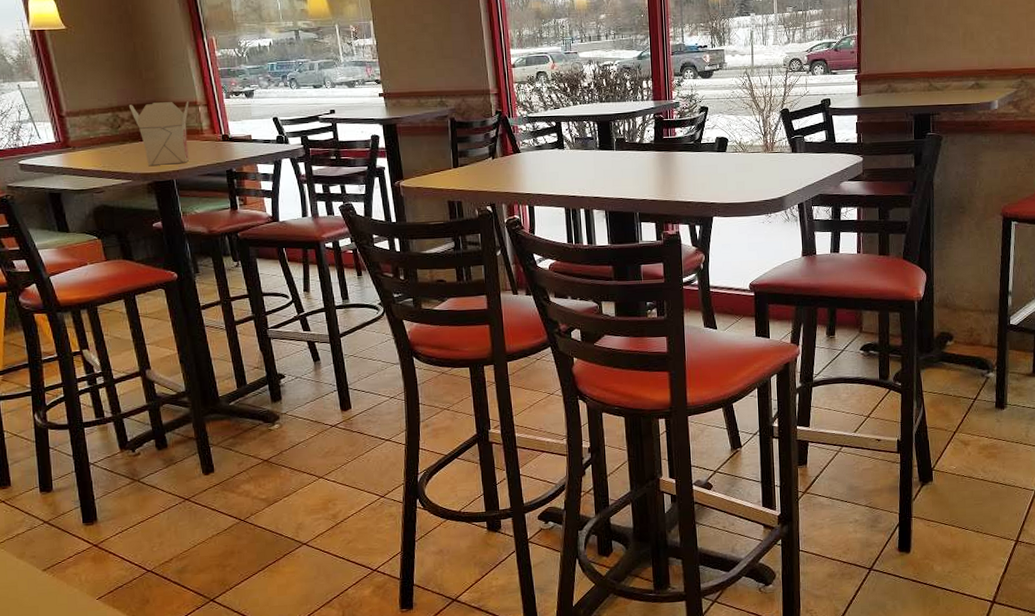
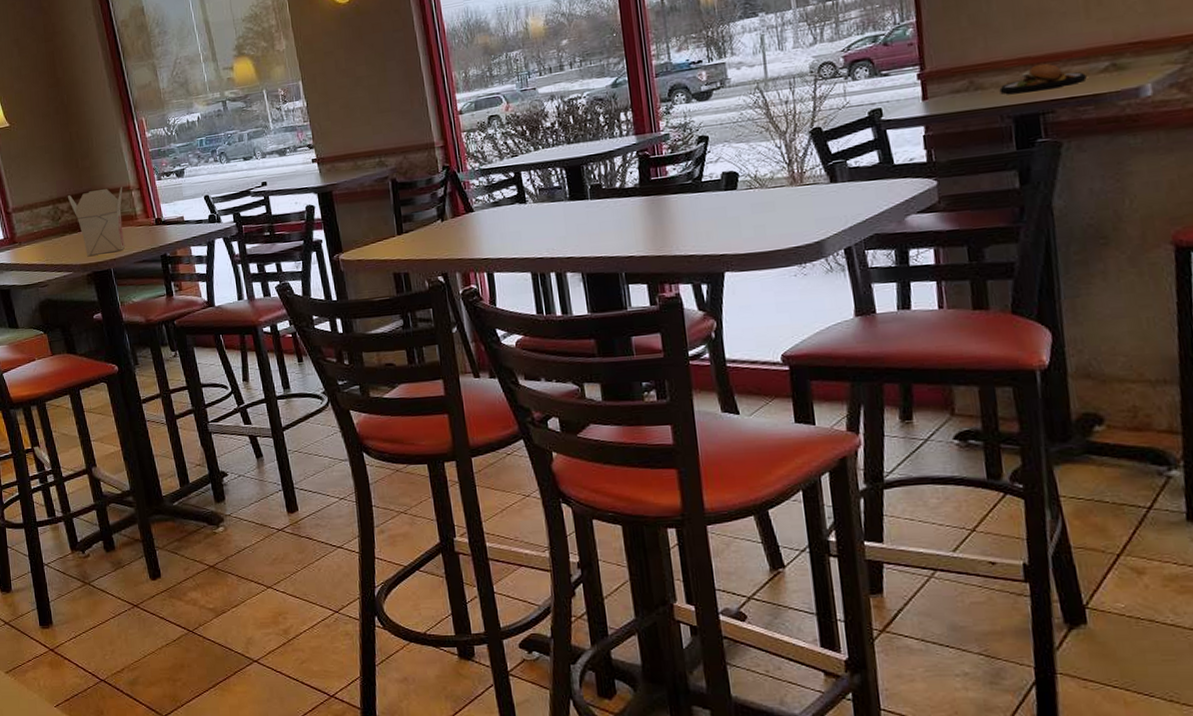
burger: none [907,78,960,98] -> present [999,63,1087,94]

